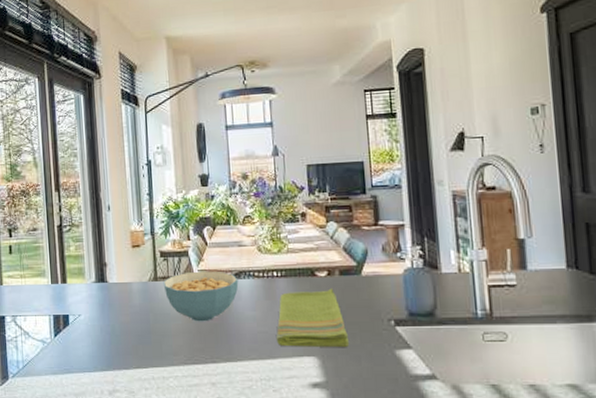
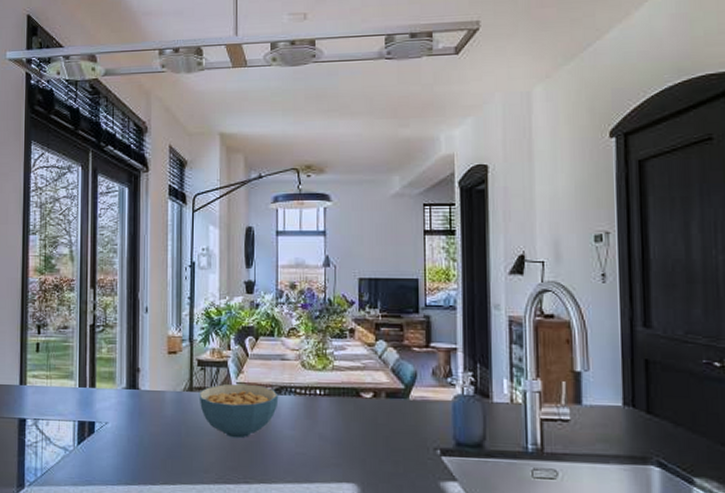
dish towel: present [276,288,350,347] -> none [315,411,392,475]

